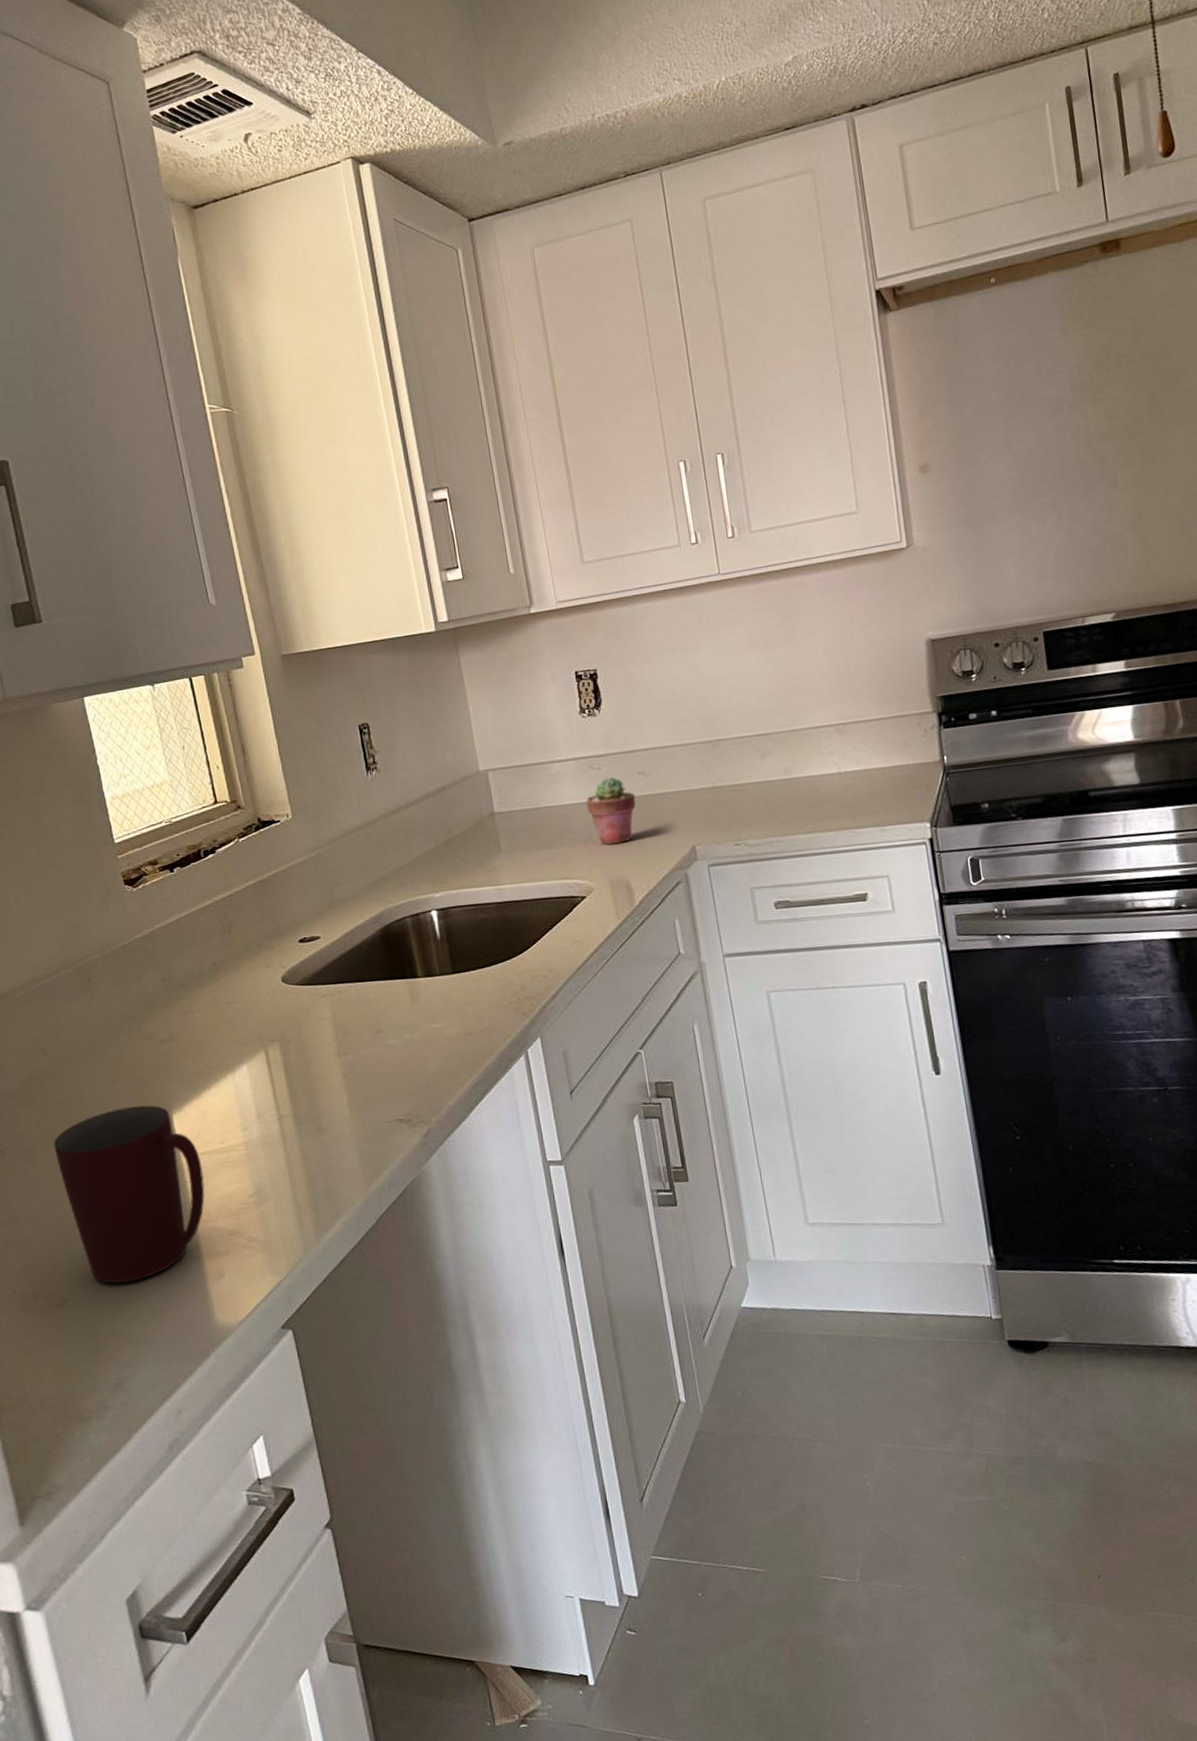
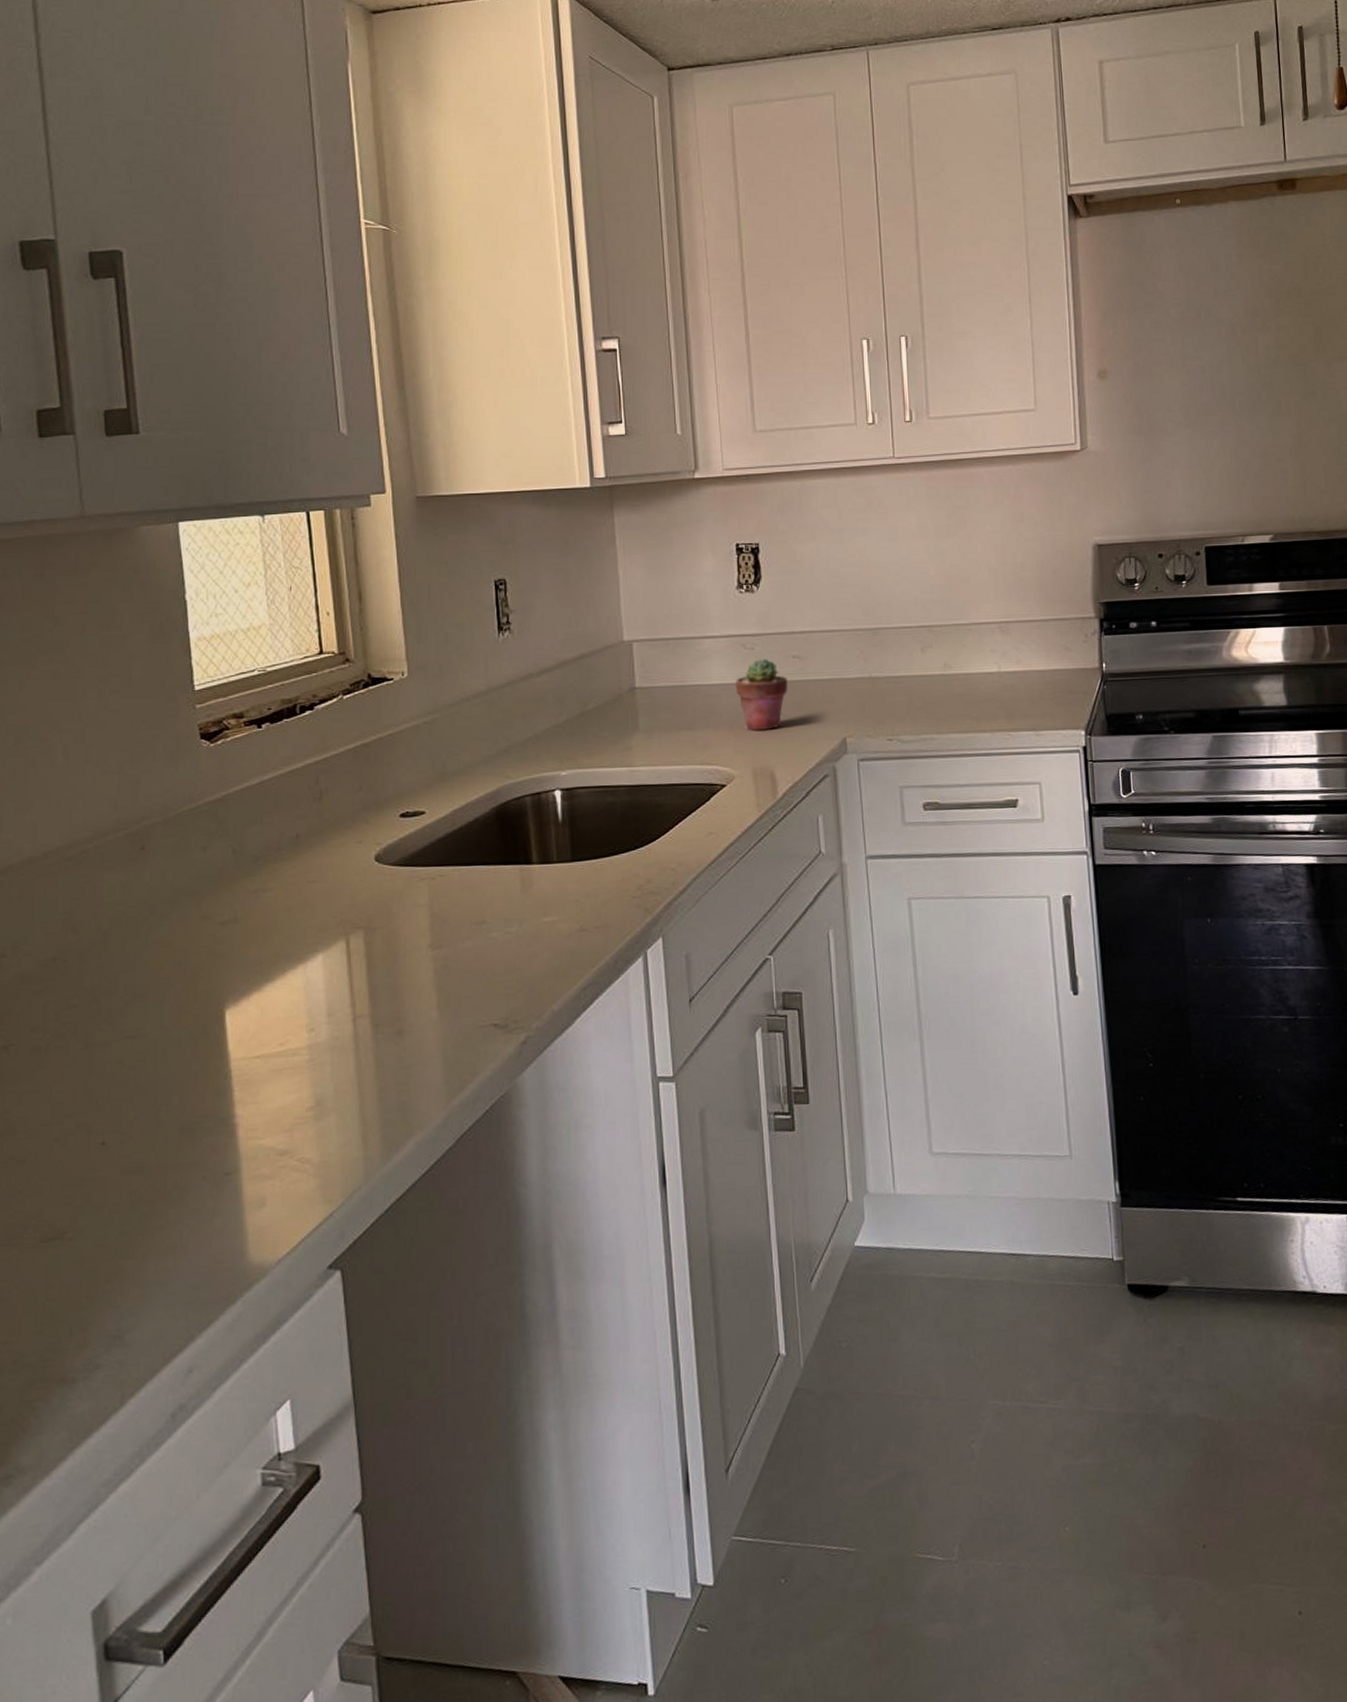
mug: present [53,1105,205,1284] -> none [72,998,256,1213]

